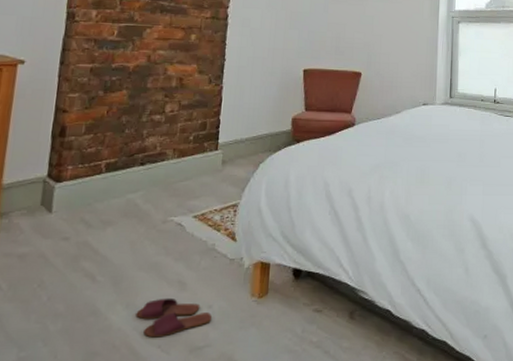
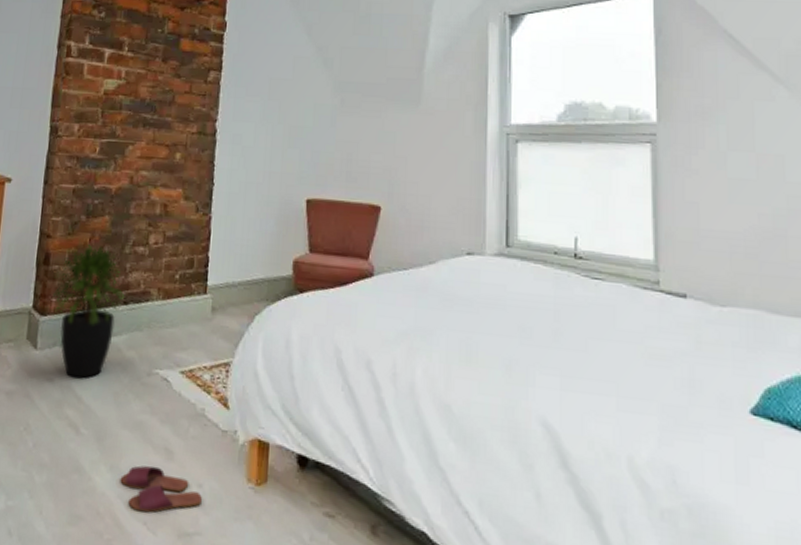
potted plant: none [68,116,142,234] -> present [52,245,125,380]

